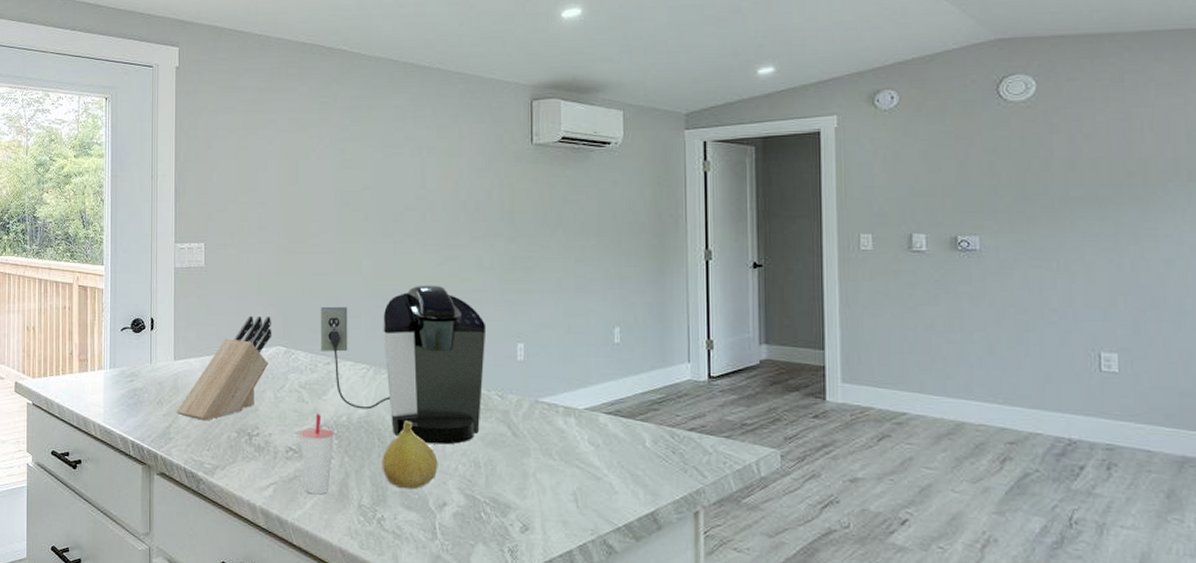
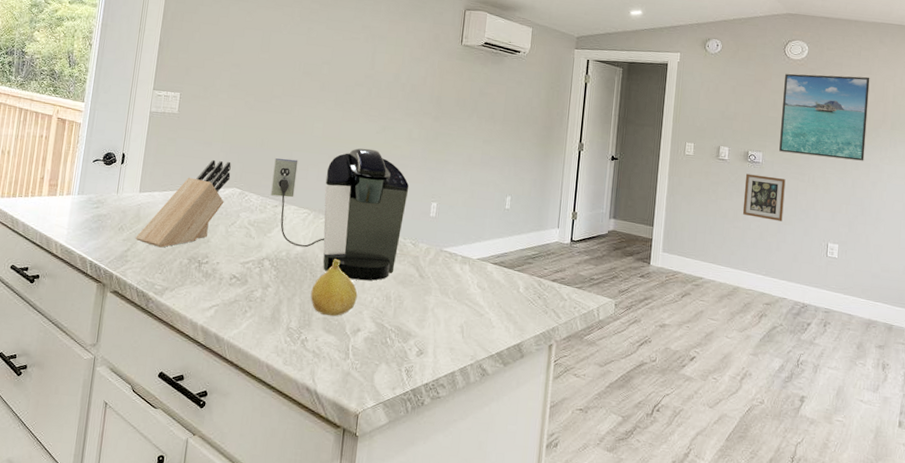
cup: present [299,413,335,495] -> none [243,247,274,317]
picture frame: none [956,267,1022,328] -> present [742,174,786,221]
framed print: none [1003,111,1148,232] -> present [779,73,870,161]

